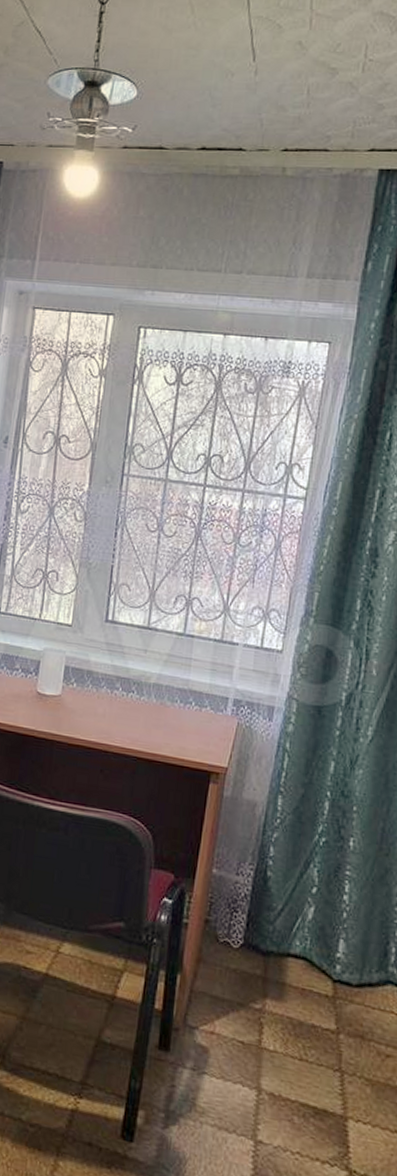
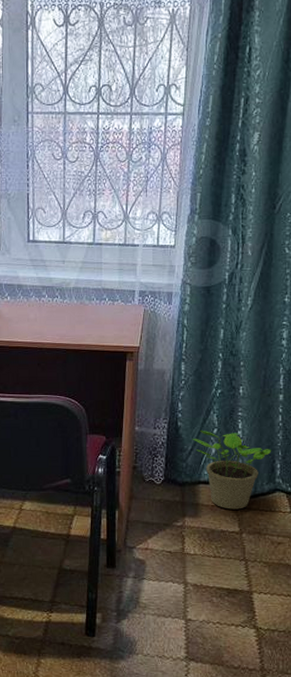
potted plant: none [283,885,386,1000] -> present [192,429,272,510]

